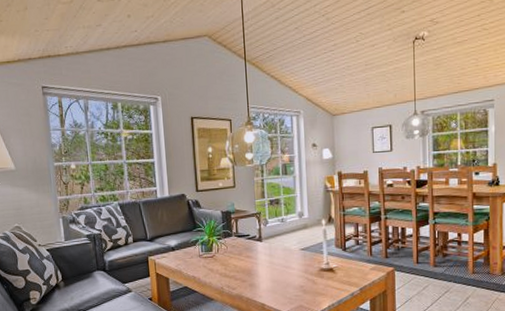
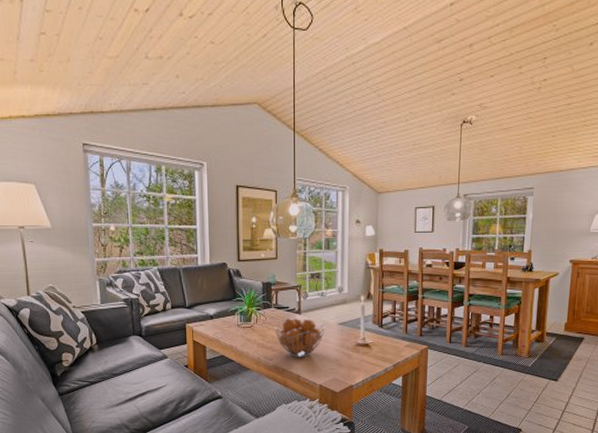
fruit basket: none [236,245,287,285] -> present [275,318,325,357]

